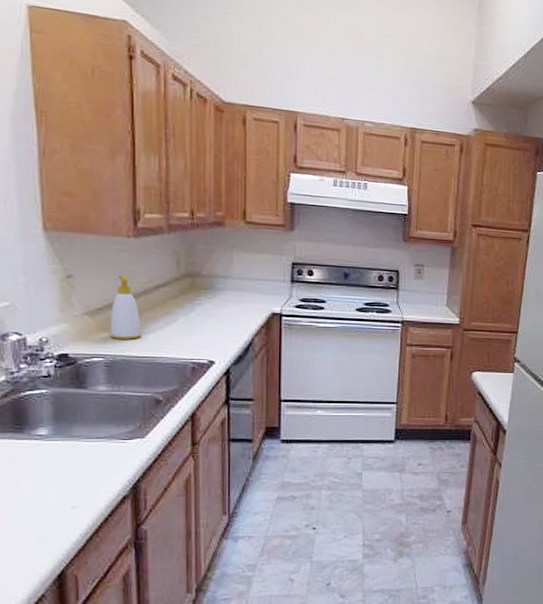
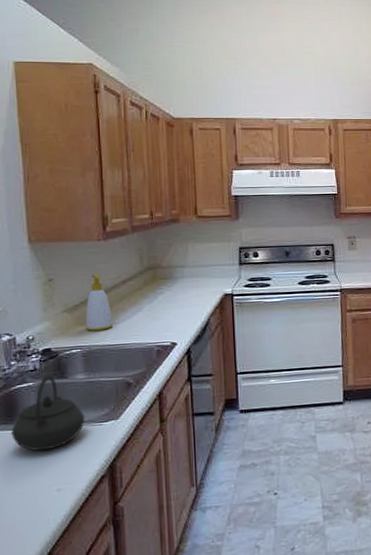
kettle: none [20,382,107,465] -> present [11,374,85,452]

